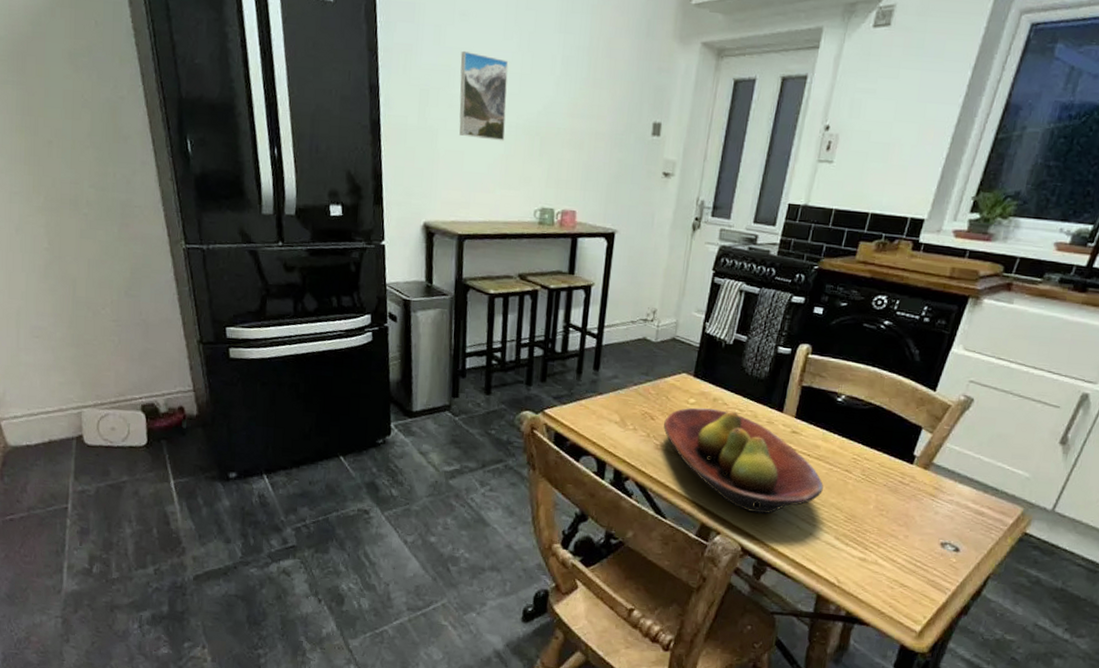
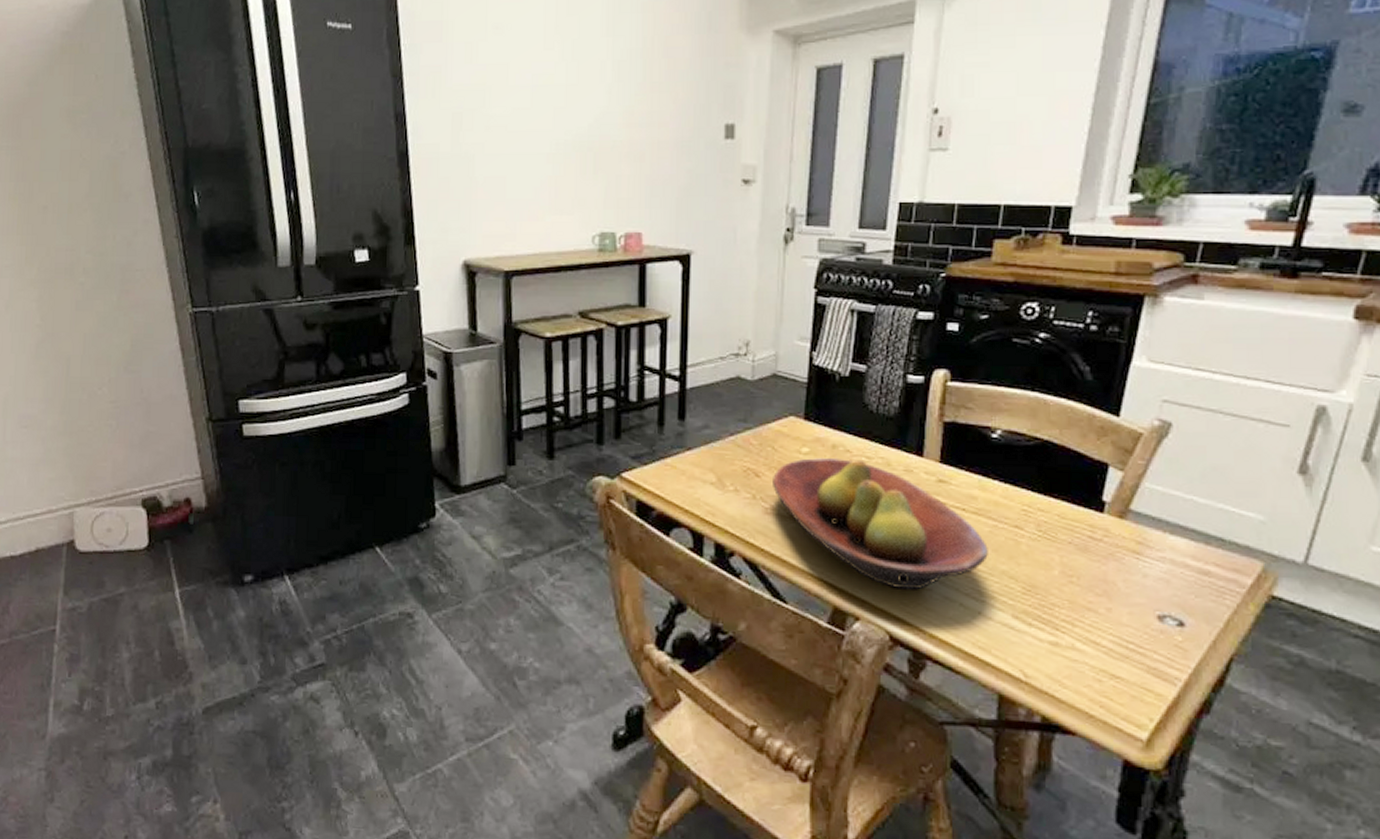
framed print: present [459,51,509,141] -> none [496,67,553,161]

